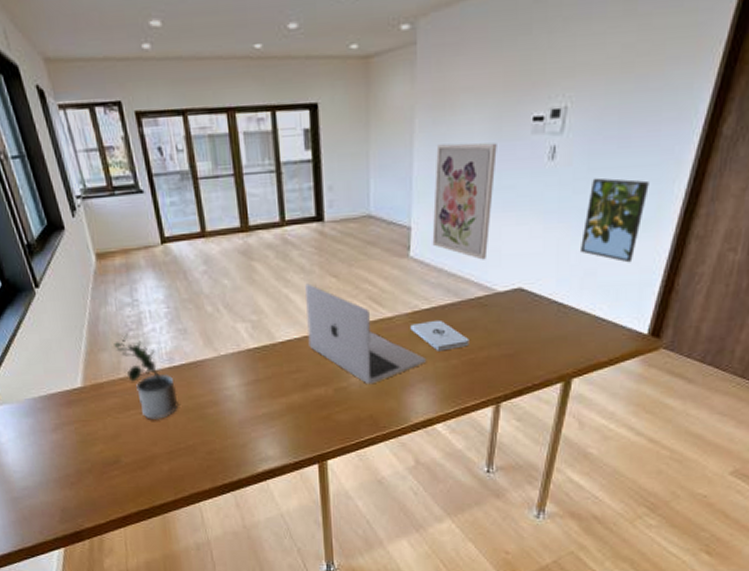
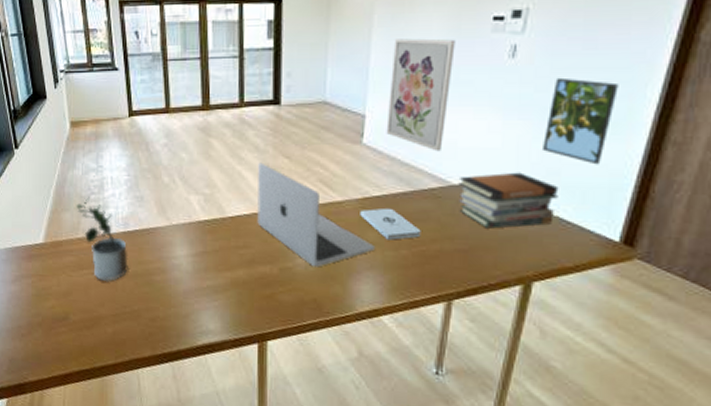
book stack: none [503,275,595,332] -> present [458,172,559,229]

